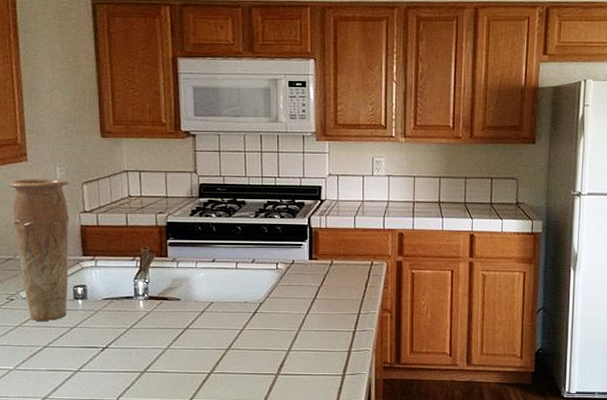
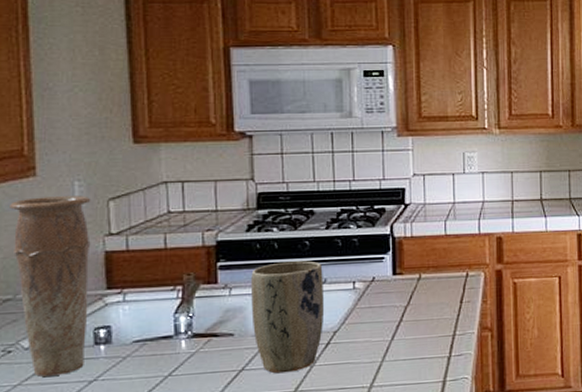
plant pot: none [194,243,253,334] -> present [251,260,325,374]

